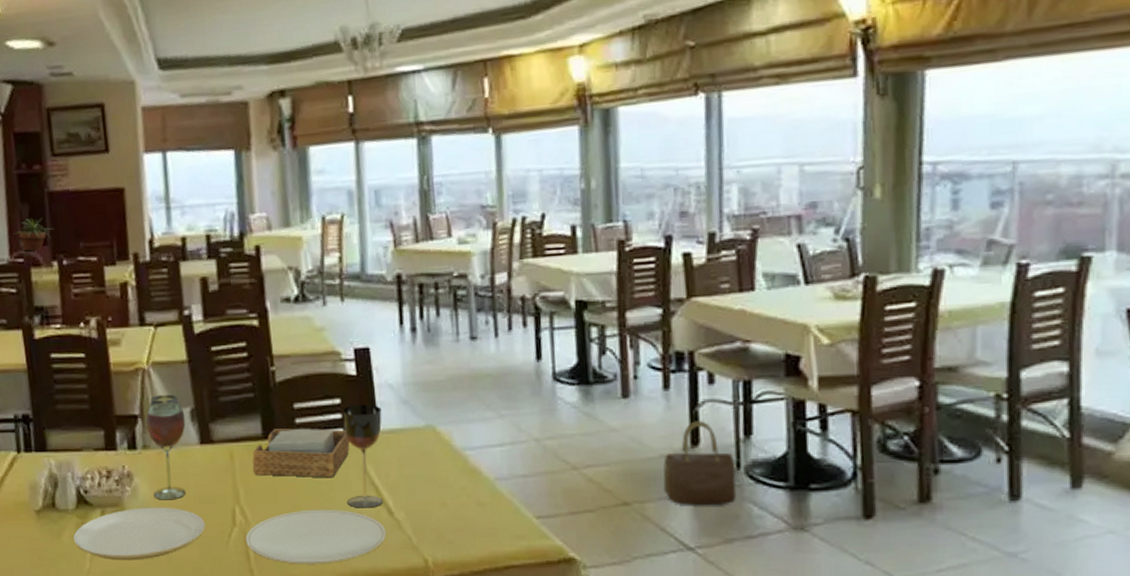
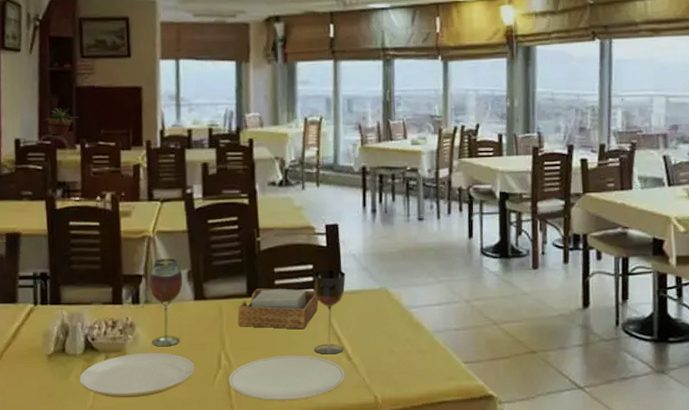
handbag: present [663,421,737,506] -> none [561,288,616,354]

